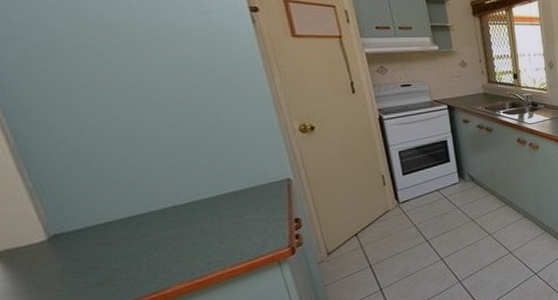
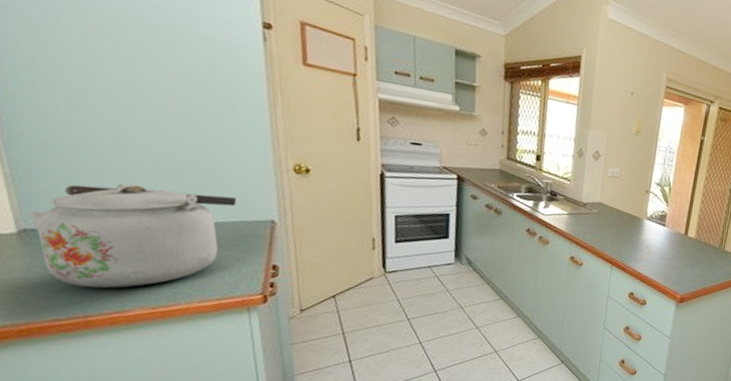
kettle: none [55,165,253,277] -> present [27,183,237,288]

